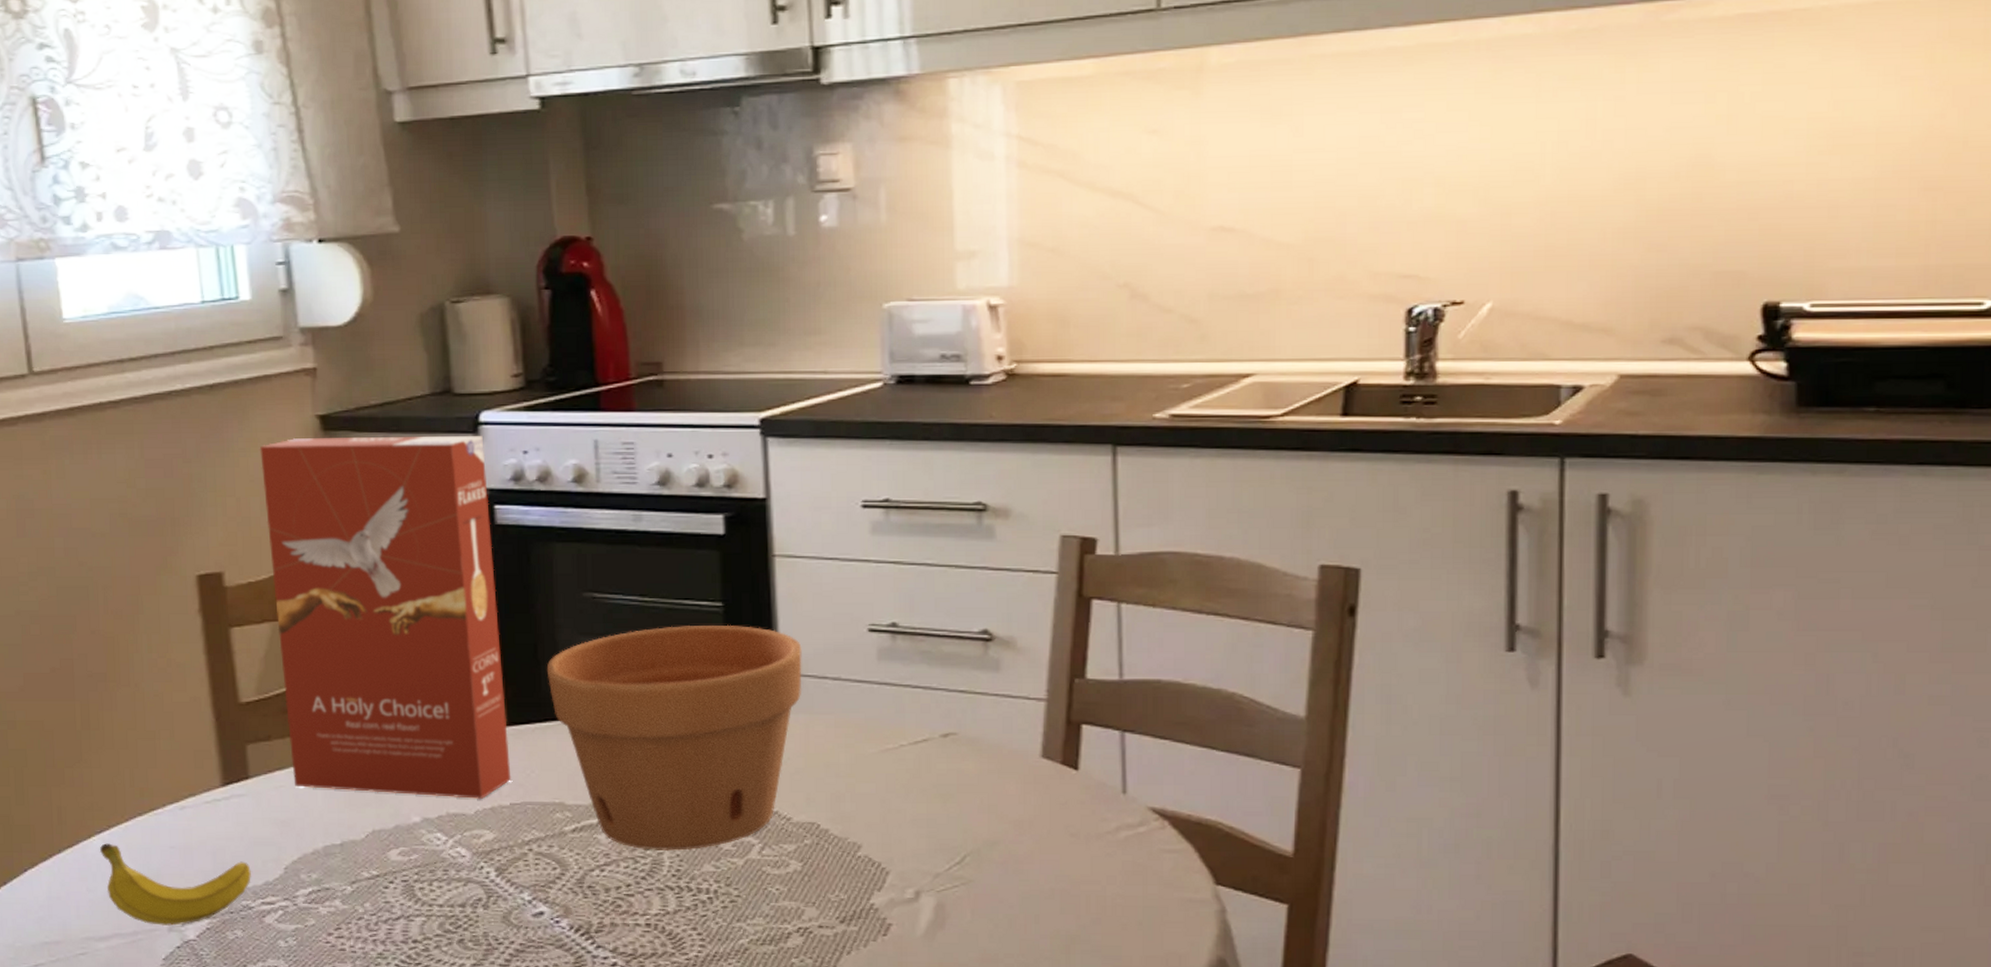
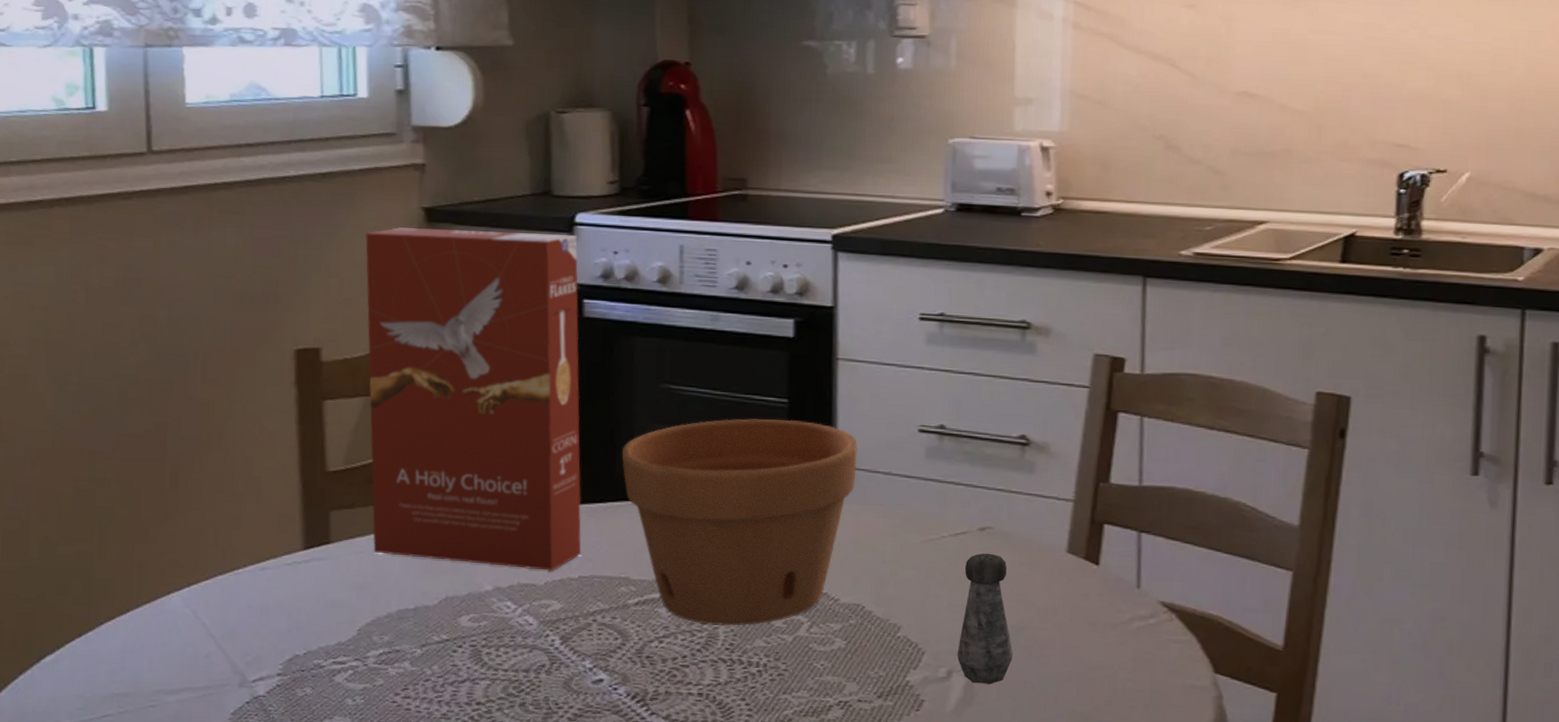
fruit: present [99,843,251,926] -> none [177,600,325,682]
salt shaker: none [925,761,987,905] -> present [957,553,1013,684]

